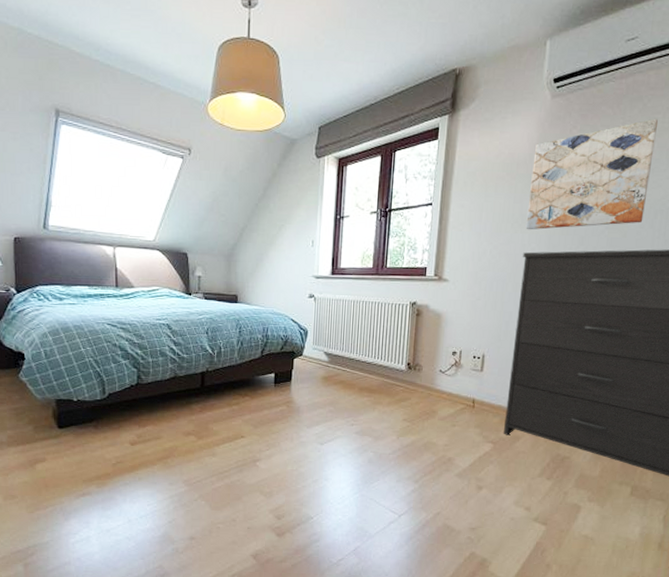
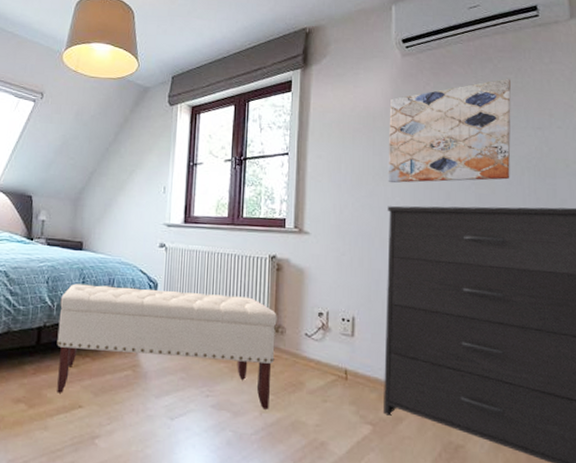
bench: none [219,333,415,434] -> present [57,283,277,410]

